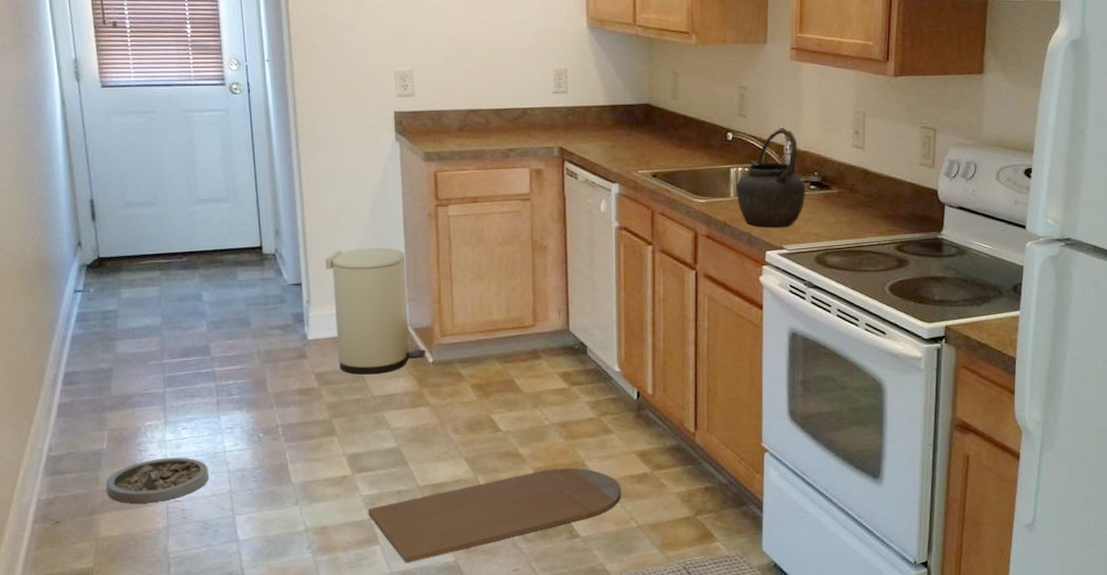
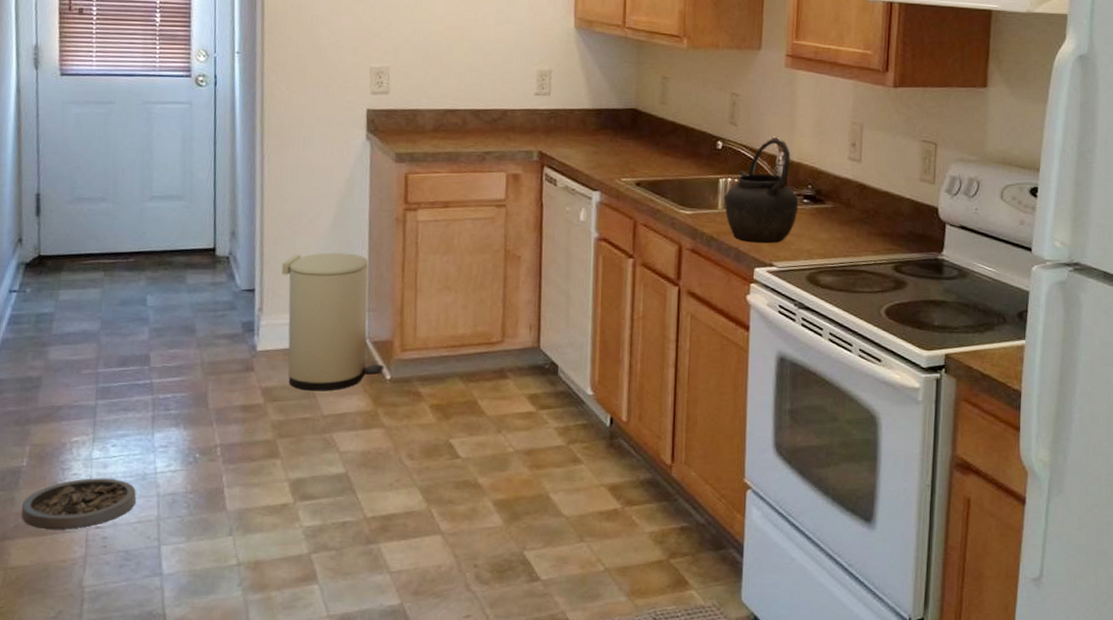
door mat: present [368,468,622,564] -> none [308,501,589,606]

